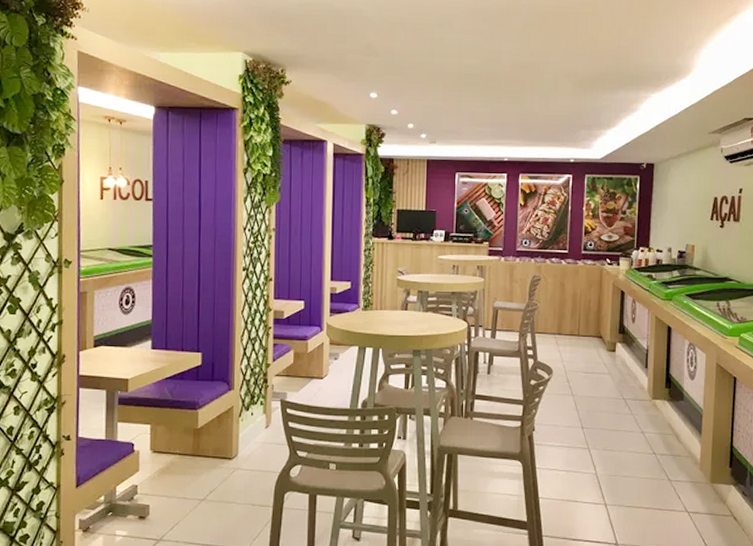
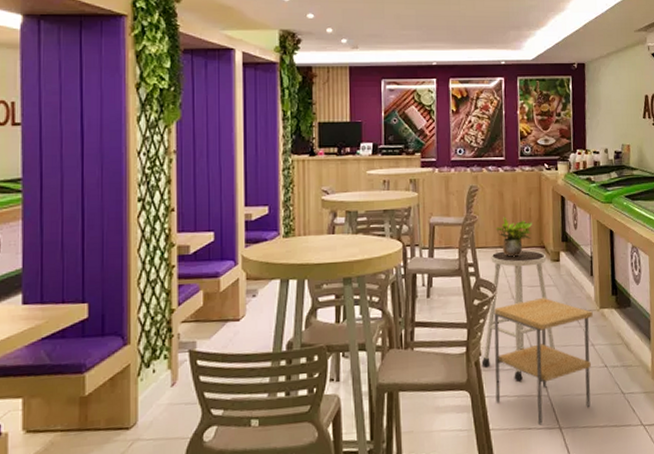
stool: none [534,338,605,458] -> present [481,250,555,381]
side table: none [546,383,645,500] -> present [494,297,593,426]
potted plant: none [556,306,591,344] -> present [496,217,533,257]

